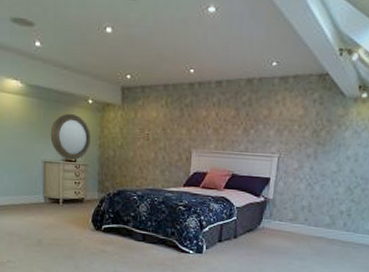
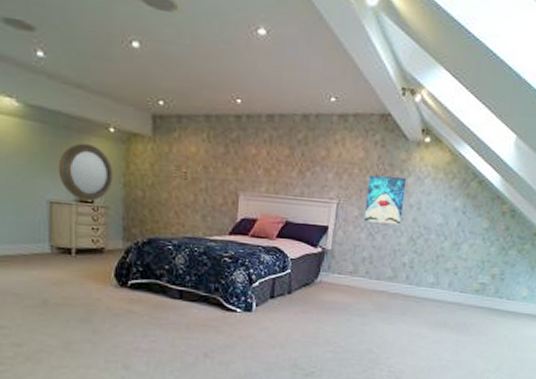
wall art: none [304,130,344,176] -> present [364,175,407,225]

